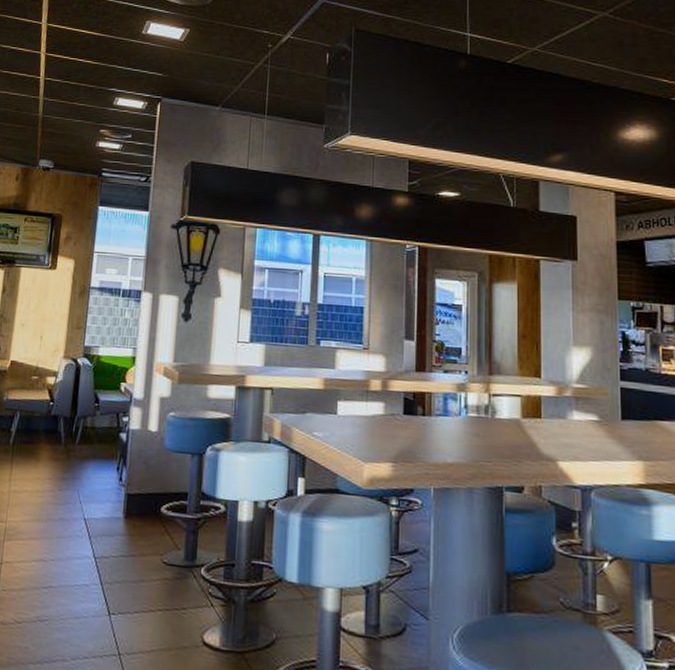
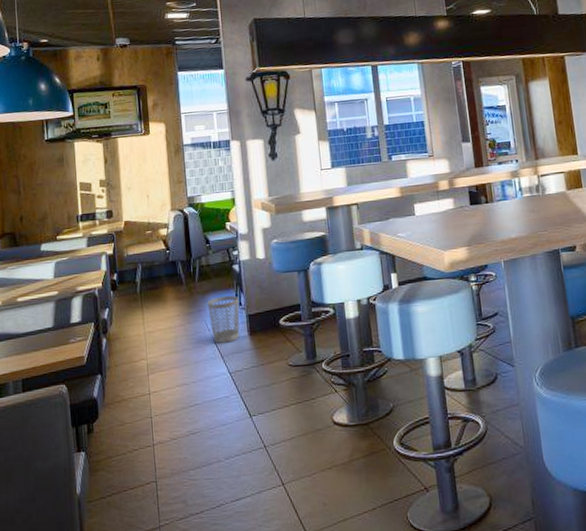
wastebasket: none [83,466,121,522] -> present [207,295,240,343]

